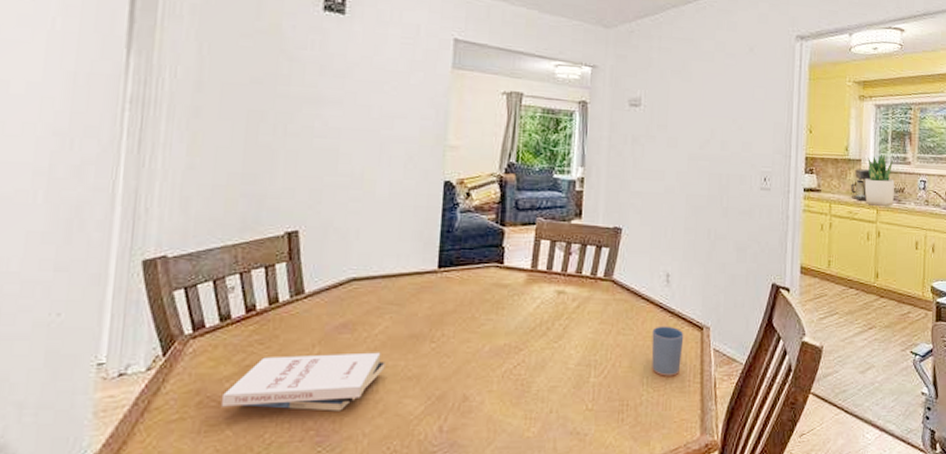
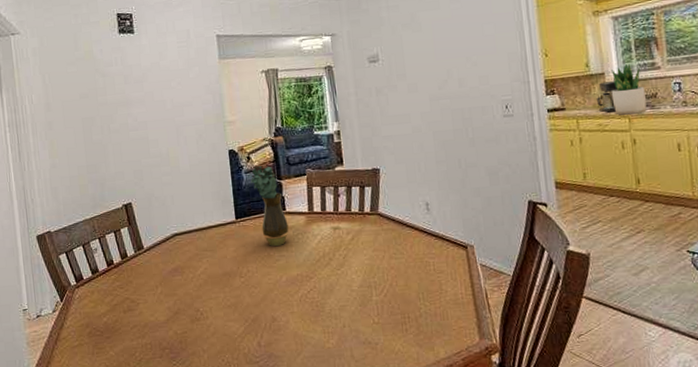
books: present [220,352,386,412] -> none [102,288,210,335]
vase: none [466,203,504,306] -> present [251,164,289,246]
mug: present [651,326,684,376] -> none [421,247,452,291]

